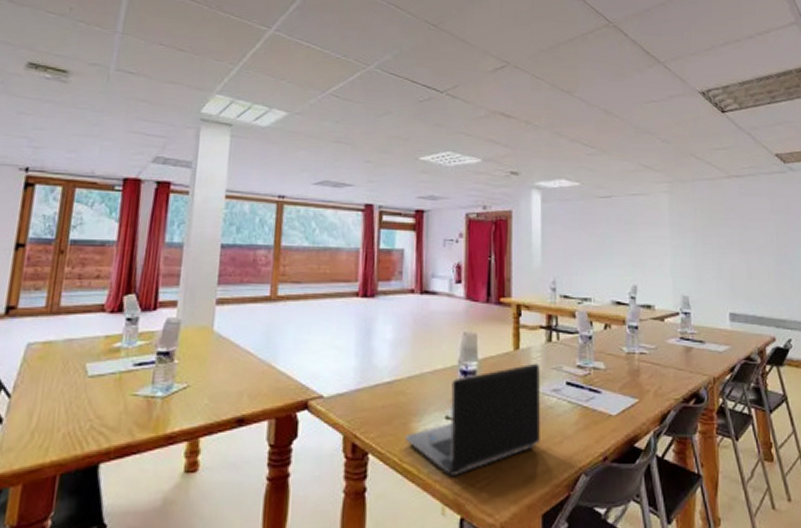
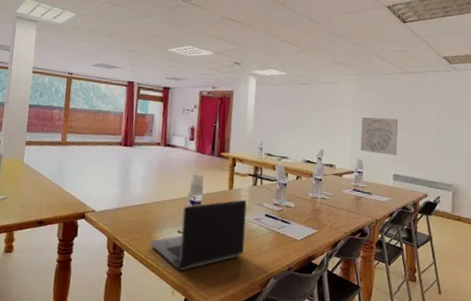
wall art: none [682,237,731,287] -> present [360,117,398,155]

